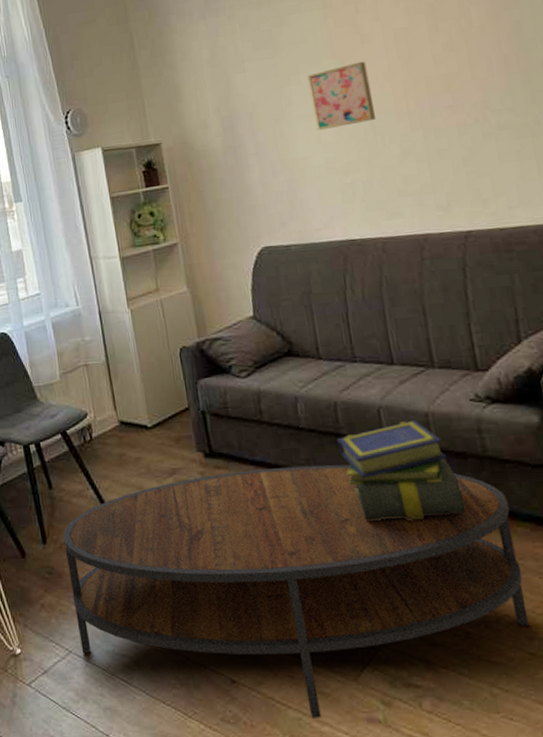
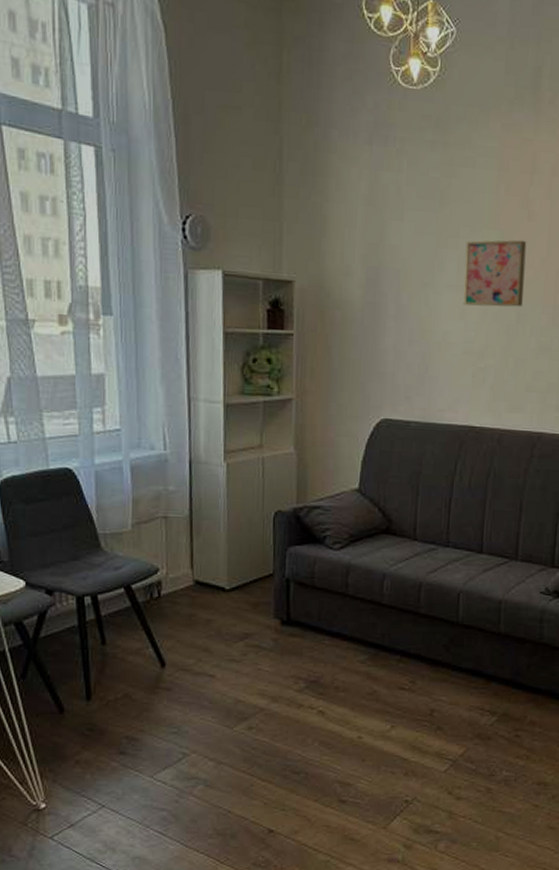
coffee table: present [63,464,530,718] -> none [112,639,549,860]
stack of books: present [336,420,466,521] -> none [414,605,514,694]

